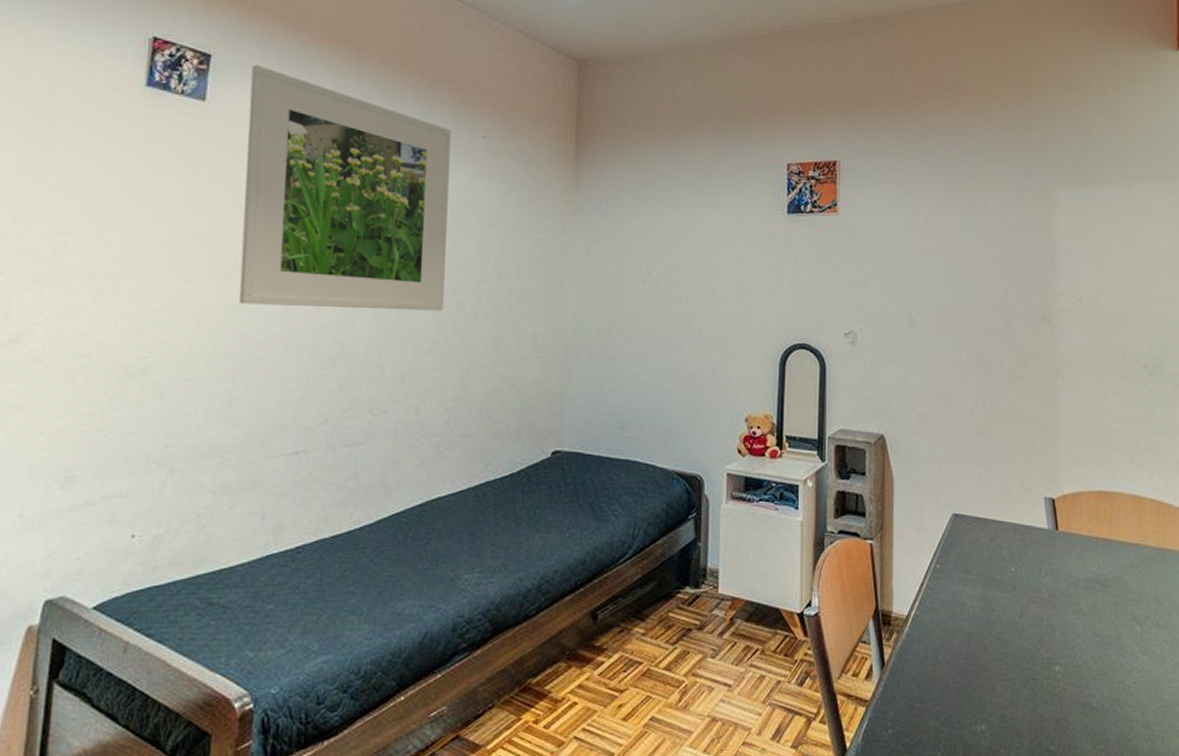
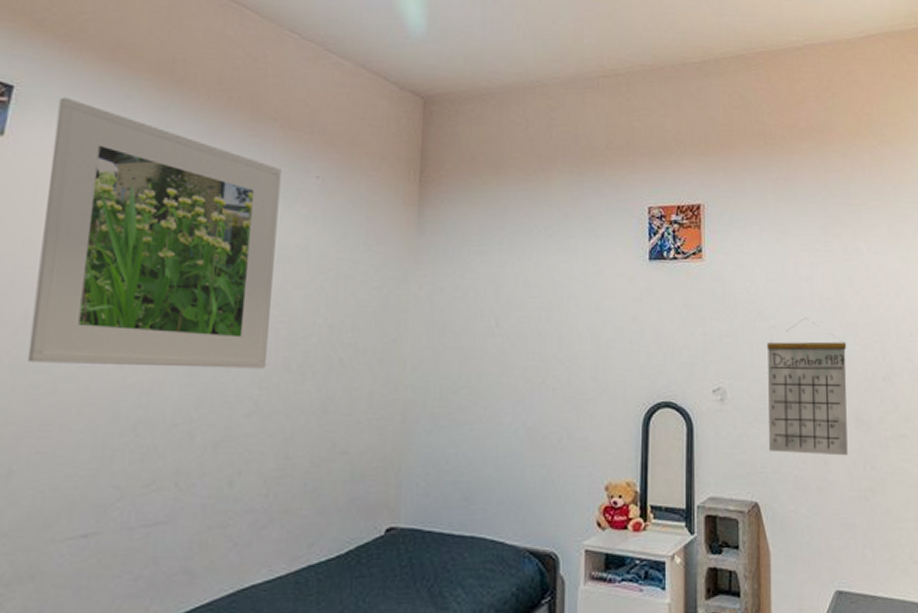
calendar: none [894,267,971,394] -> present [766,317,848,456]

